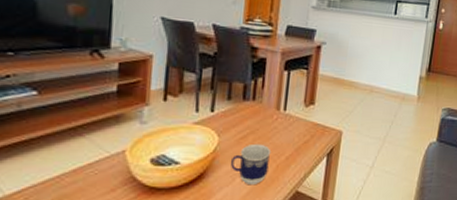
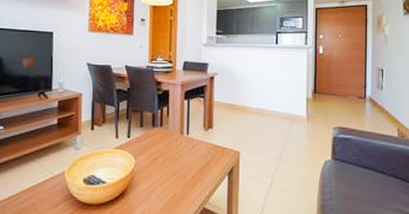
cup: present [230,143,272,186] -> none [145,164,179,202]

